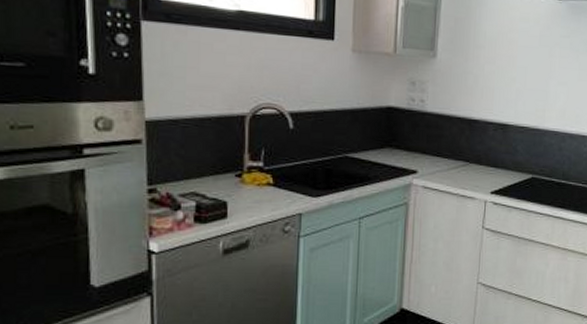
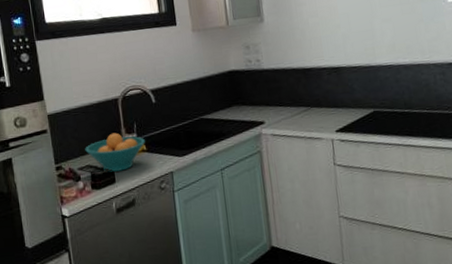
fruit bowl: none [192,157,273,205] -> present [85,132,145,172]

